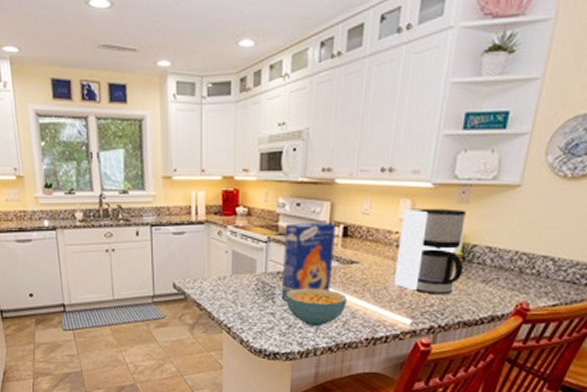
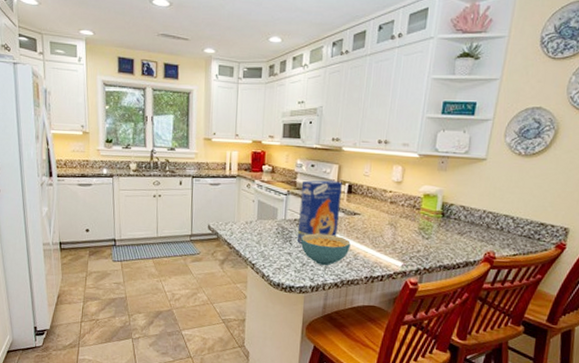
coffee maker: present [394,208,466,295] -> none [389,173,445,243]

